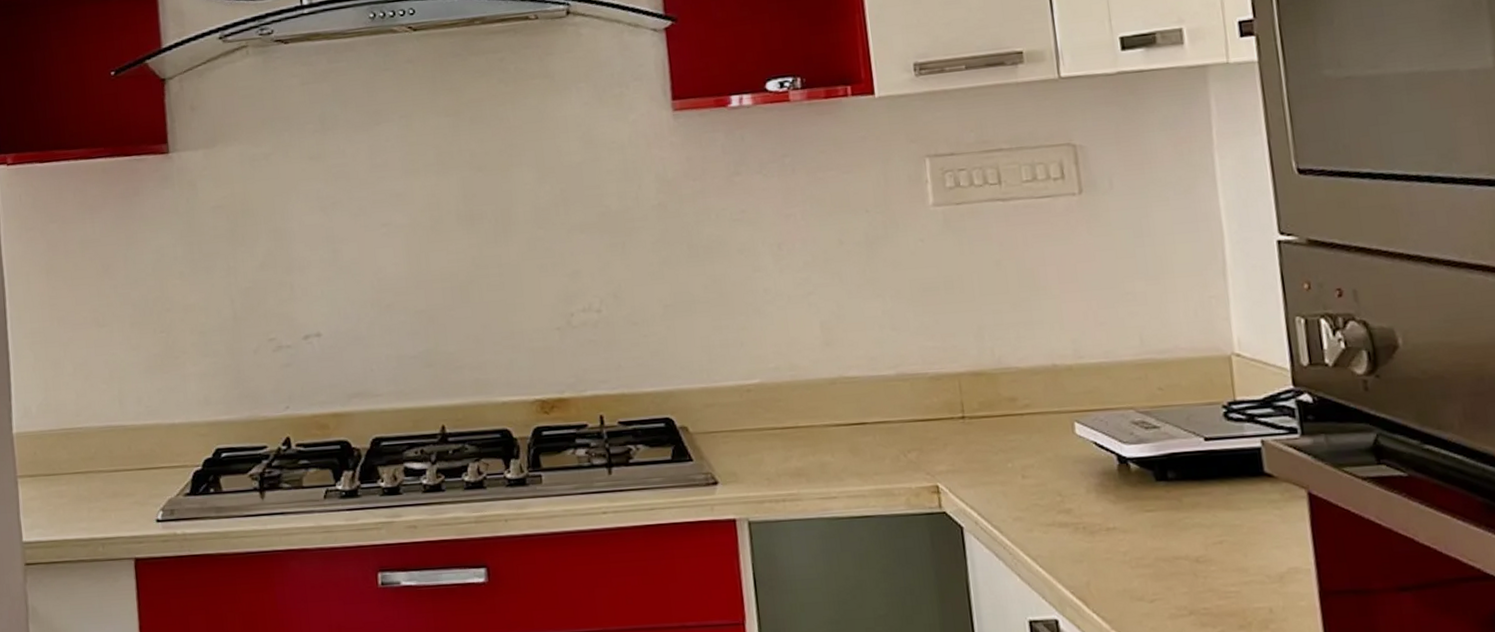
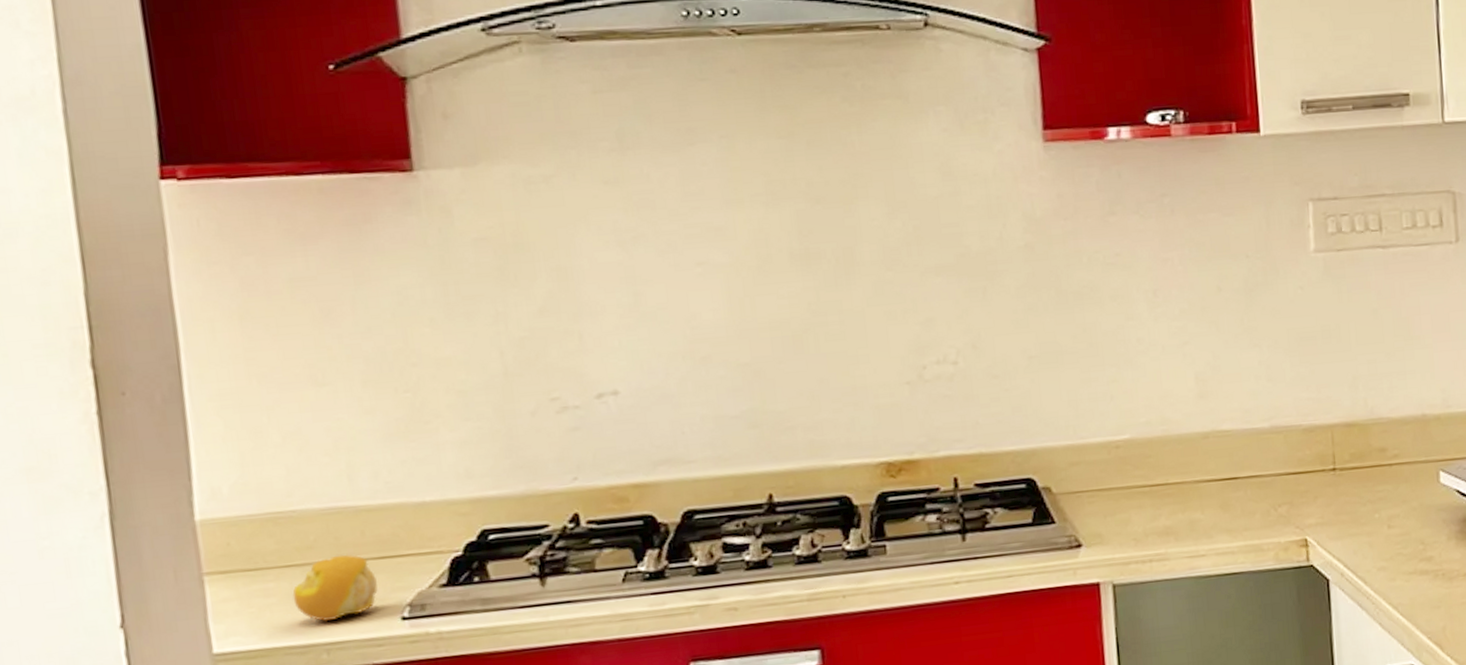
fruit: none [79,465,139,520] -> present [292,554,378,622]

